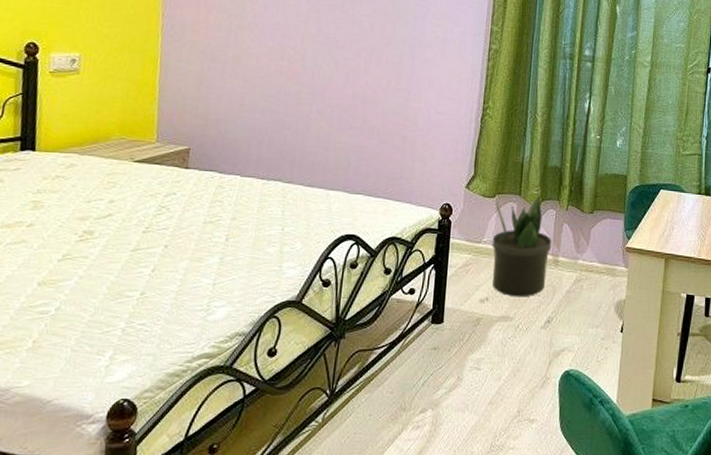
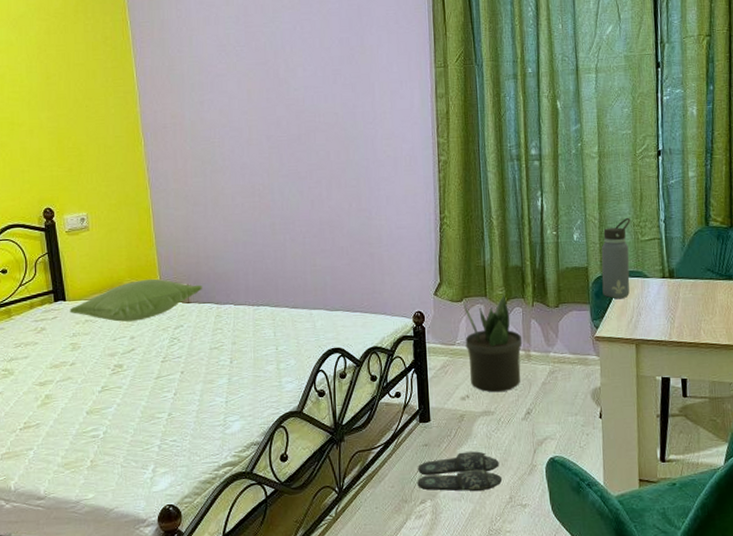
pillow: none [38,136,206,183] -> present [69,279,202,322]
slippers: none [420,359,511,402] -> present [417,451,502,491]
water bottle: none [639,130,674,210] -> present [601,217,631,299]

